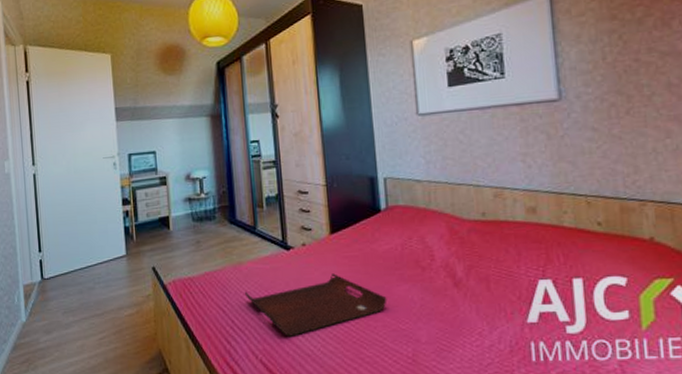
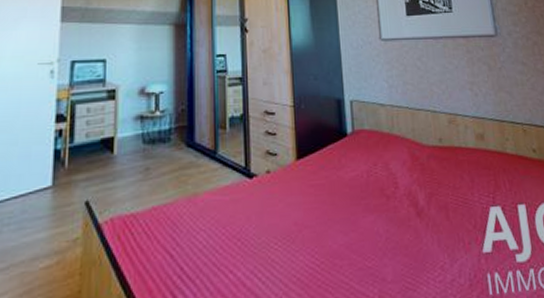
serving tray: present [244,273,387,337] -> none [198,205,354,284]

